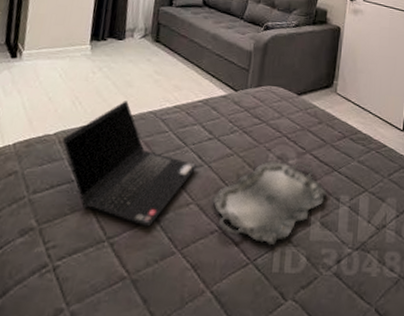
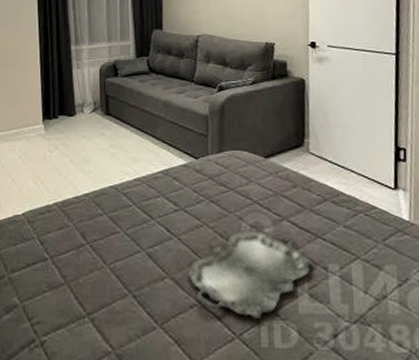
laptop computer: present [62,101,197,227] -> none [30,177,166,302]

